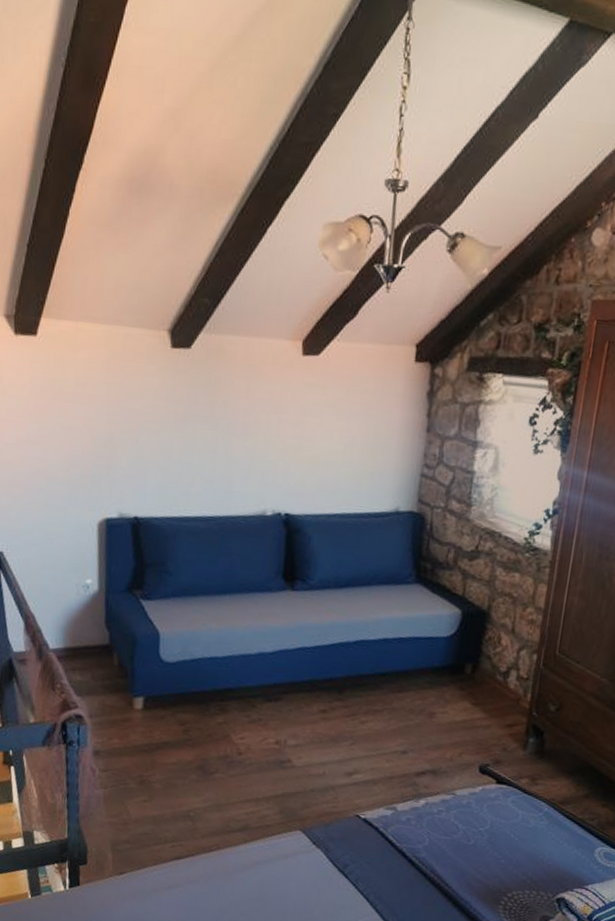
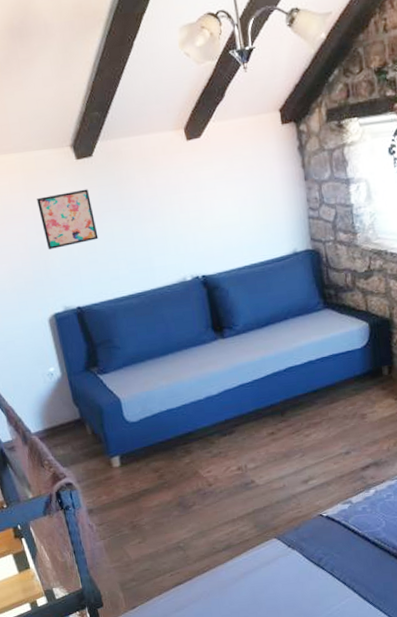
wall art: none [115,381,178,445] -> present [37,189,99,250]

